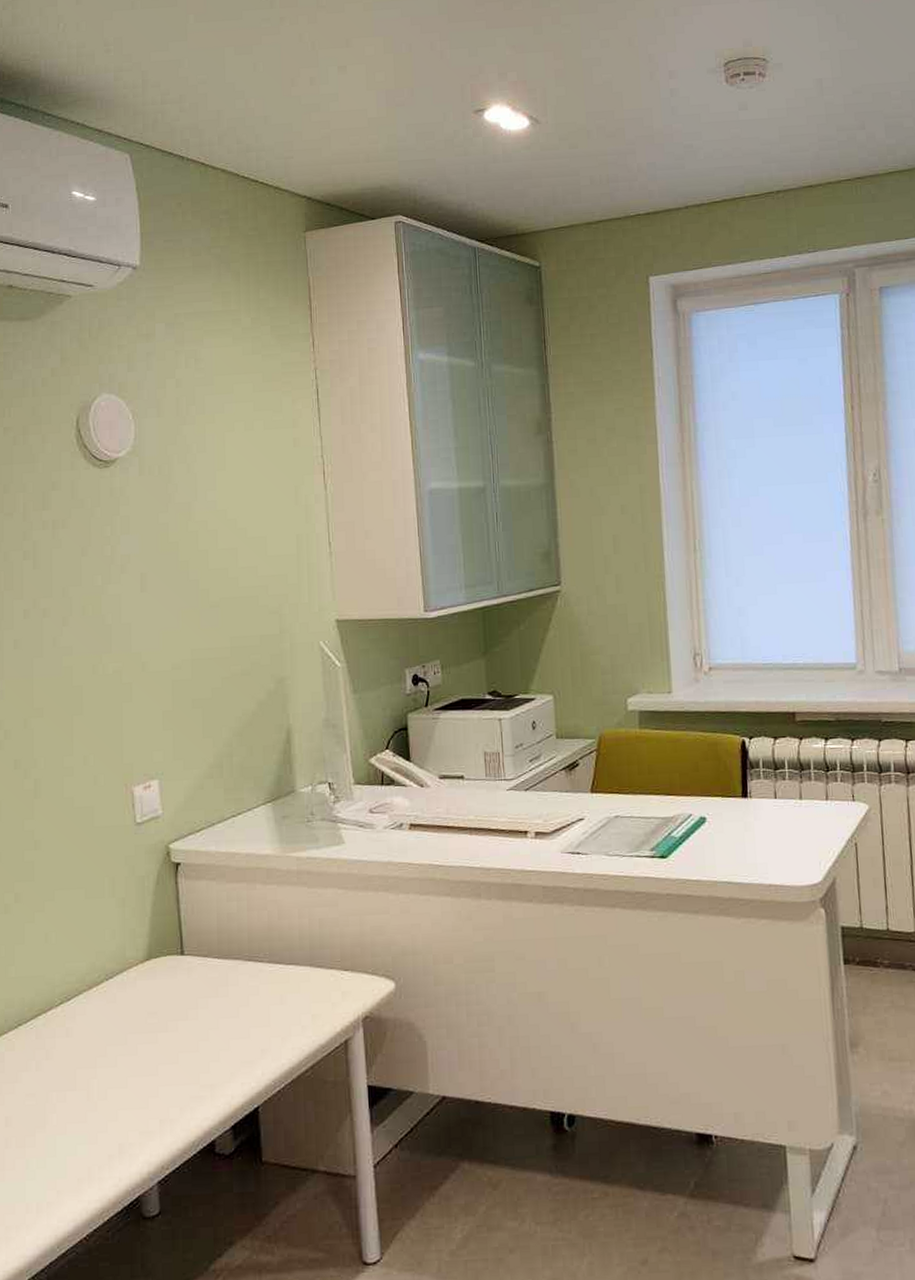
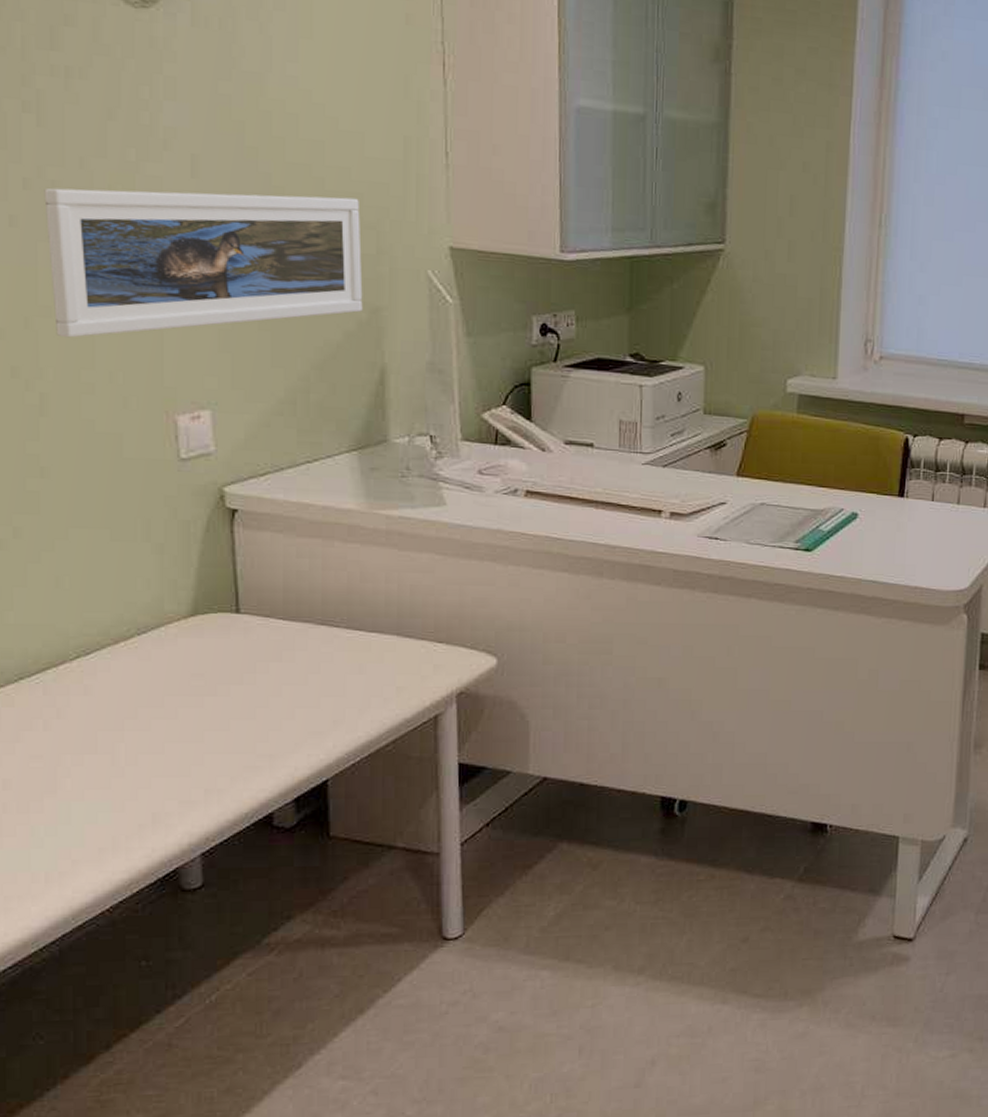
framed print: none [38,590,271,732] -> present [44,188,363,338]

